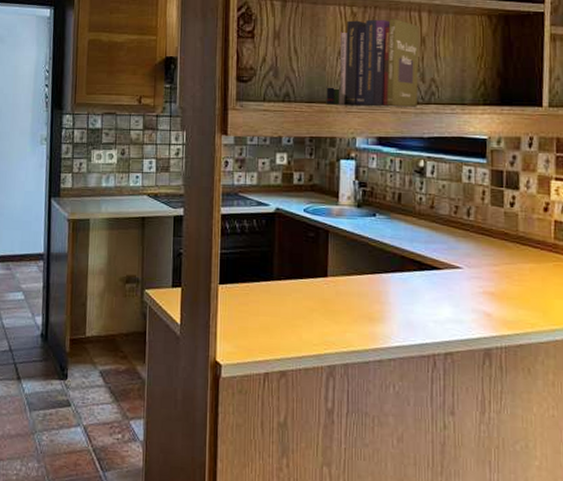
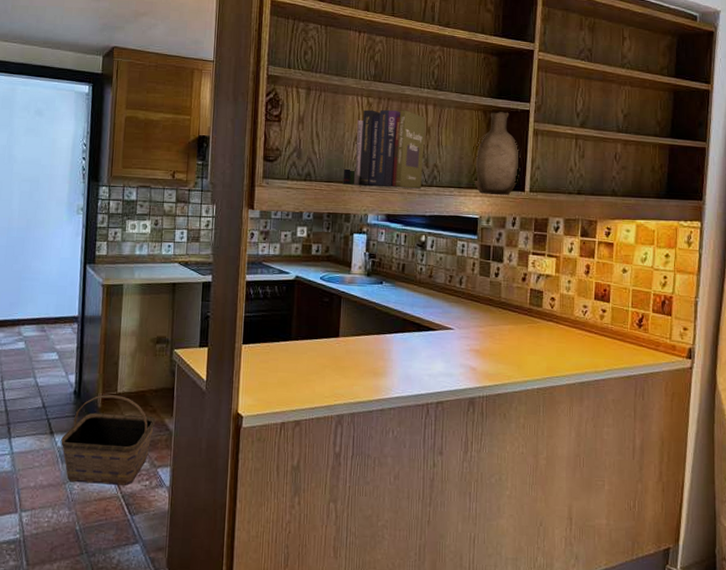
basket: none [28,338,127,438] -> present [61,394,156,485]
decorative vase: none [480,15,536,111] -> present [474,111,521,195]

